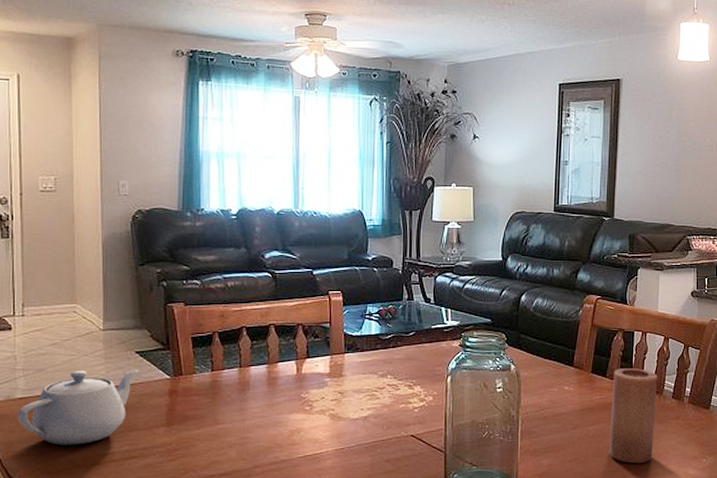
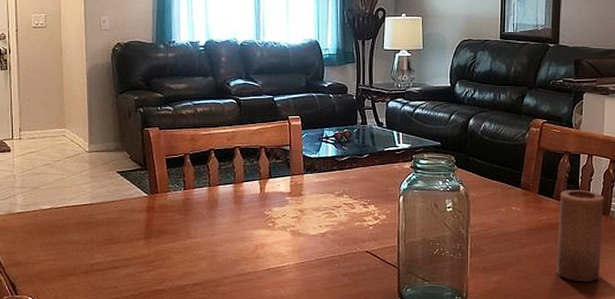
teapot: present [17,369,138,445] -> none [17,188,120,255]

